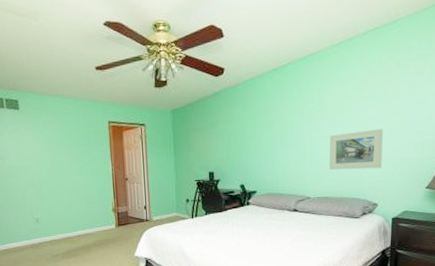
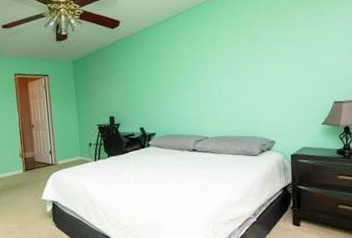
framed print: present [329,128,383,171] -> none [223,69,276,111]

